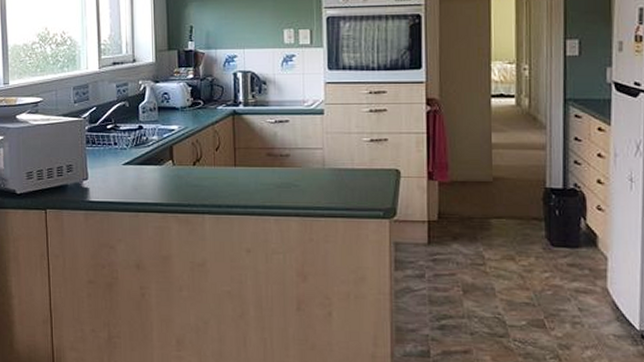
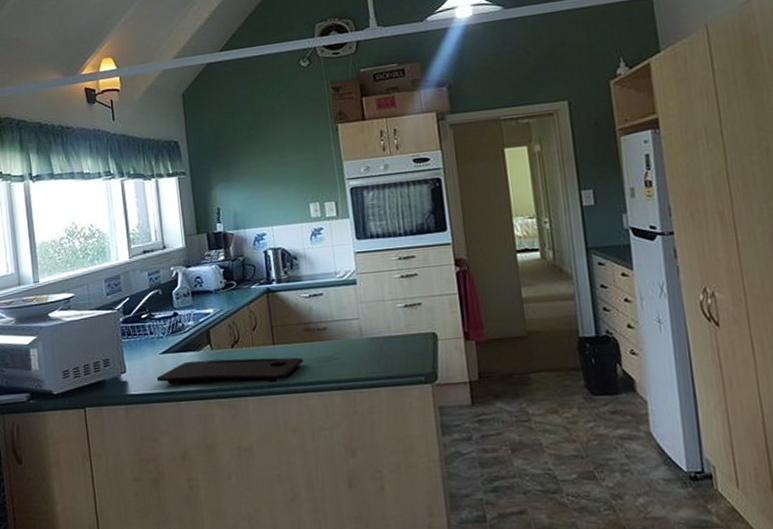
cutting board: none [117,174,264,203] -> present [156,357,304,385]

